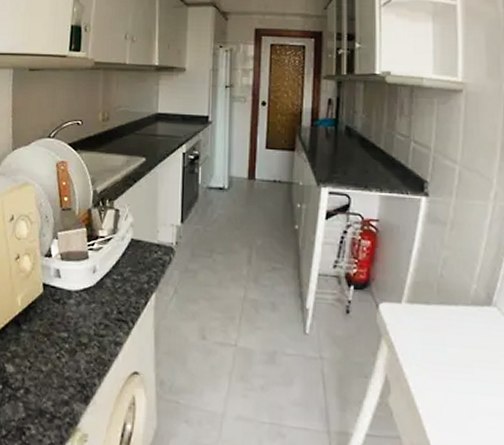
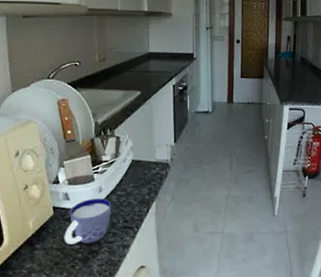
cup: none [51,279,106,333] -> present [64,198,112,245]

